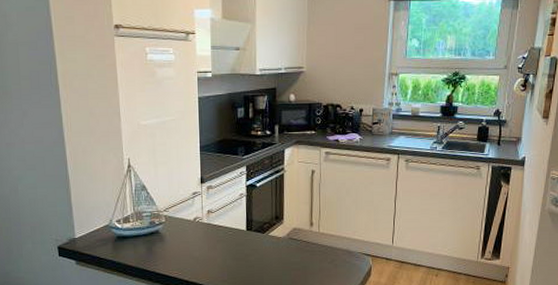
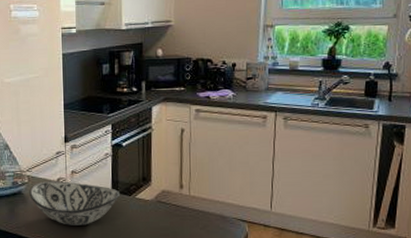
decorative bowl: none [166,220,254,262] -> present [29,181,120,225]

